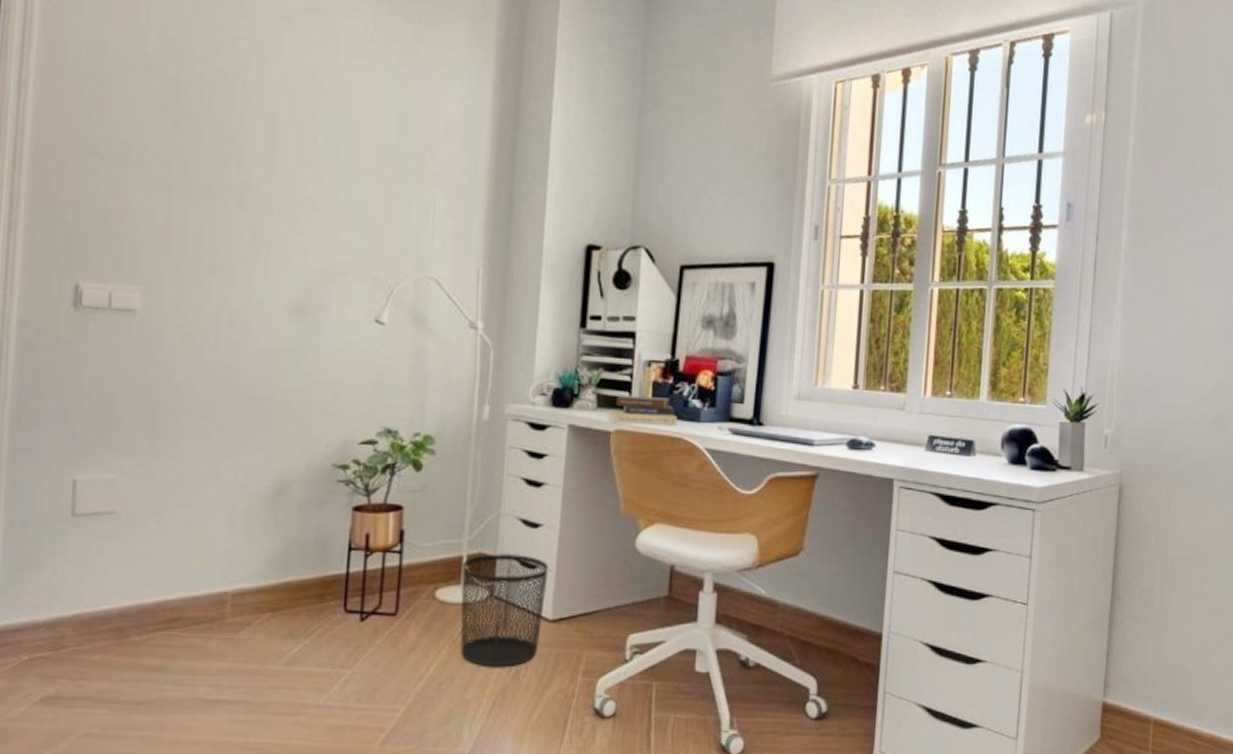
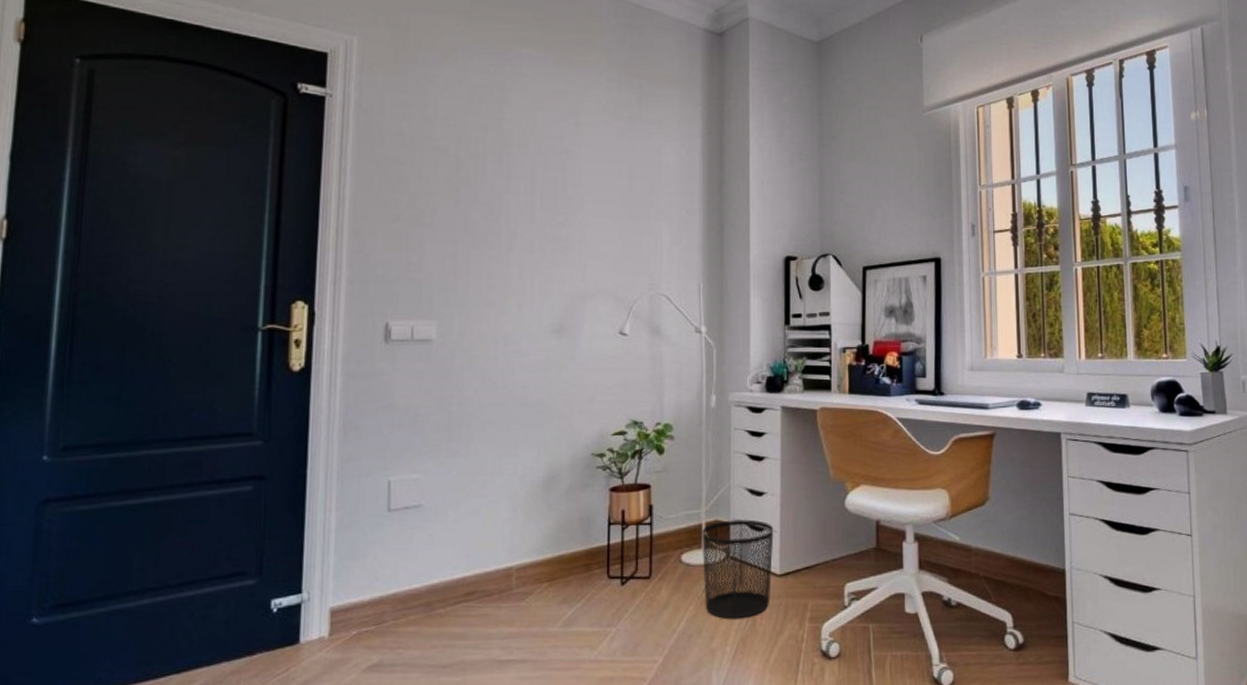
books: present [607,395,677,426] -> none [813,377,871,403]

